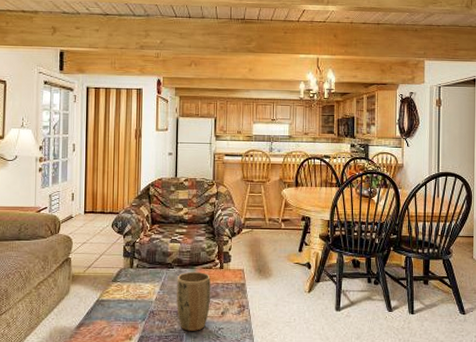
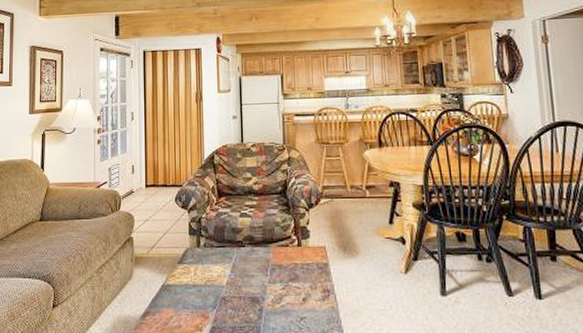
plant pot: present [176,272,211,331] -> none [249,251,289,321]

